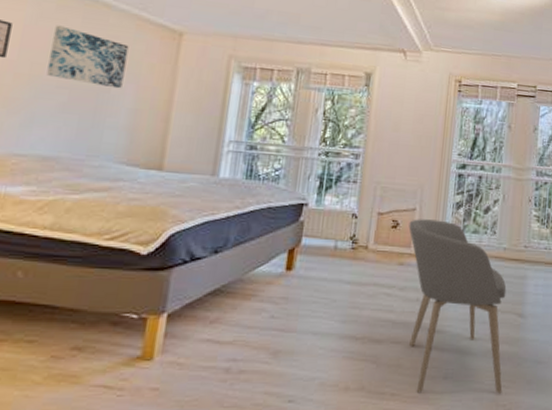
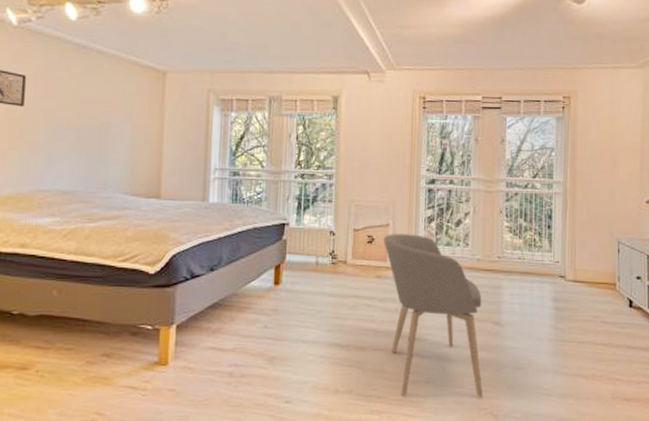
wall art: present [46,25,129,89] -> none [58,74,122,127]

